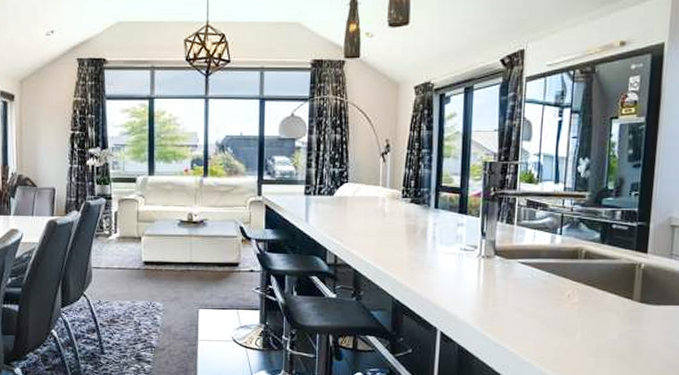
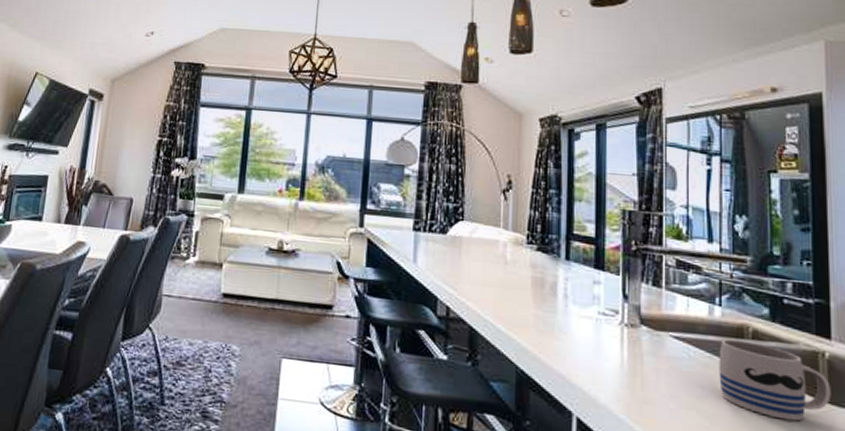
mug: none [555,260,643,318] -> present [719,338,831,421]

